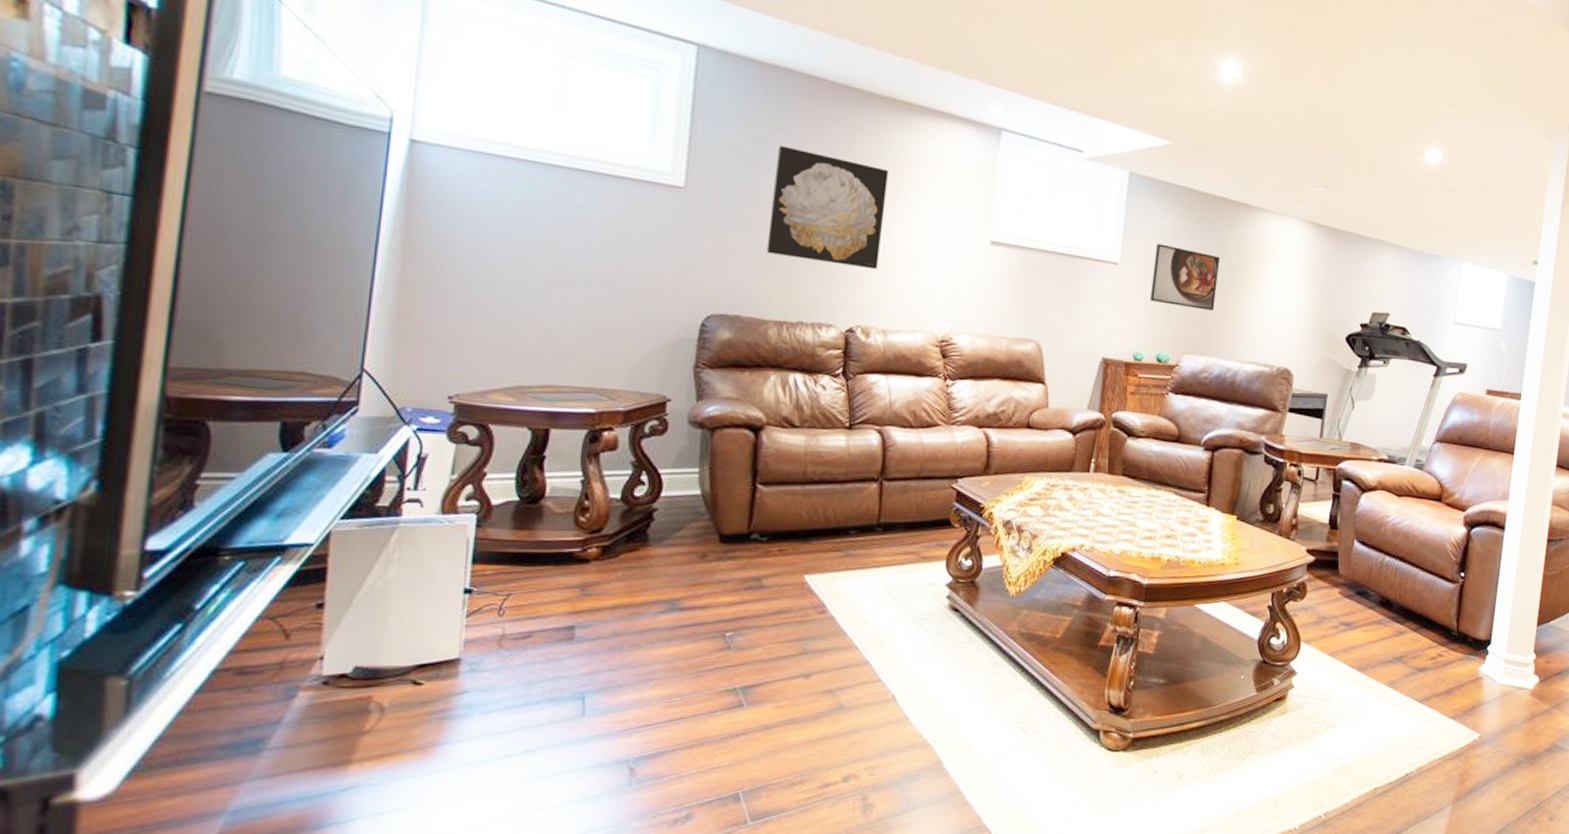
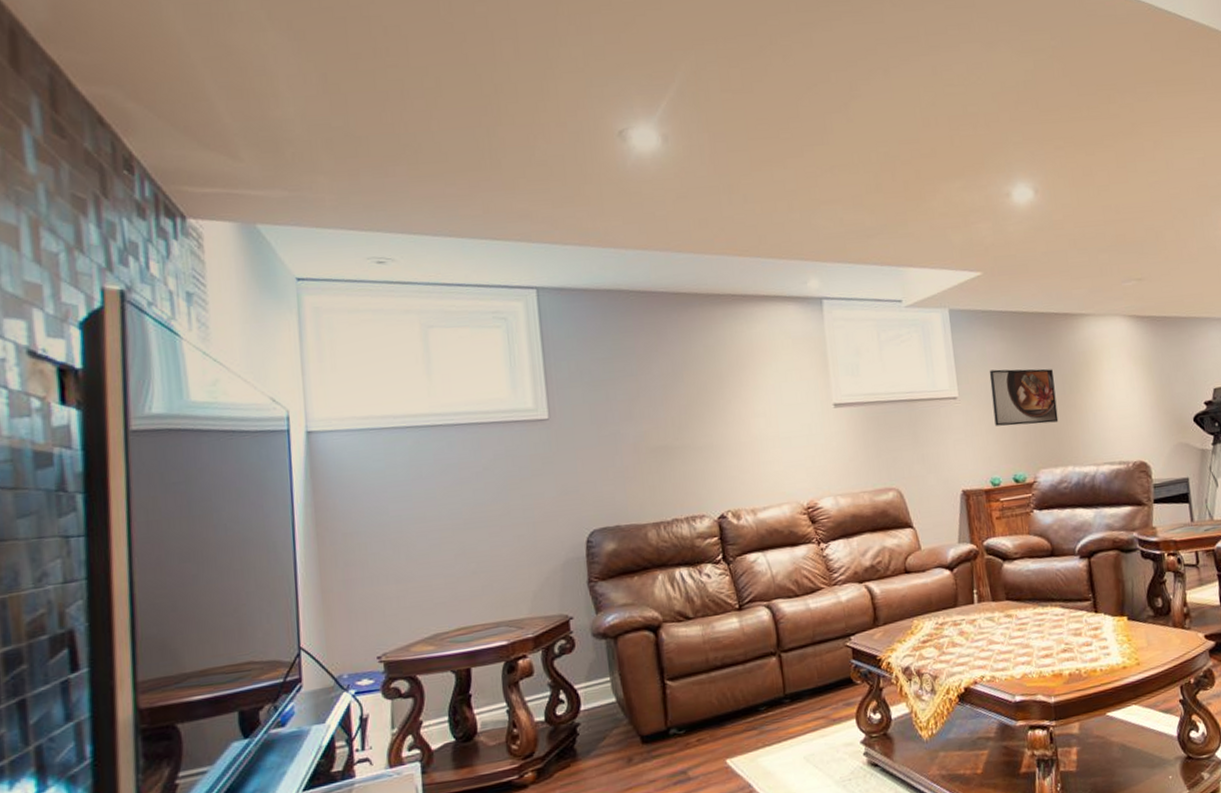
wall art: present [766,145,889,270] -> none [624,360,735,462]

